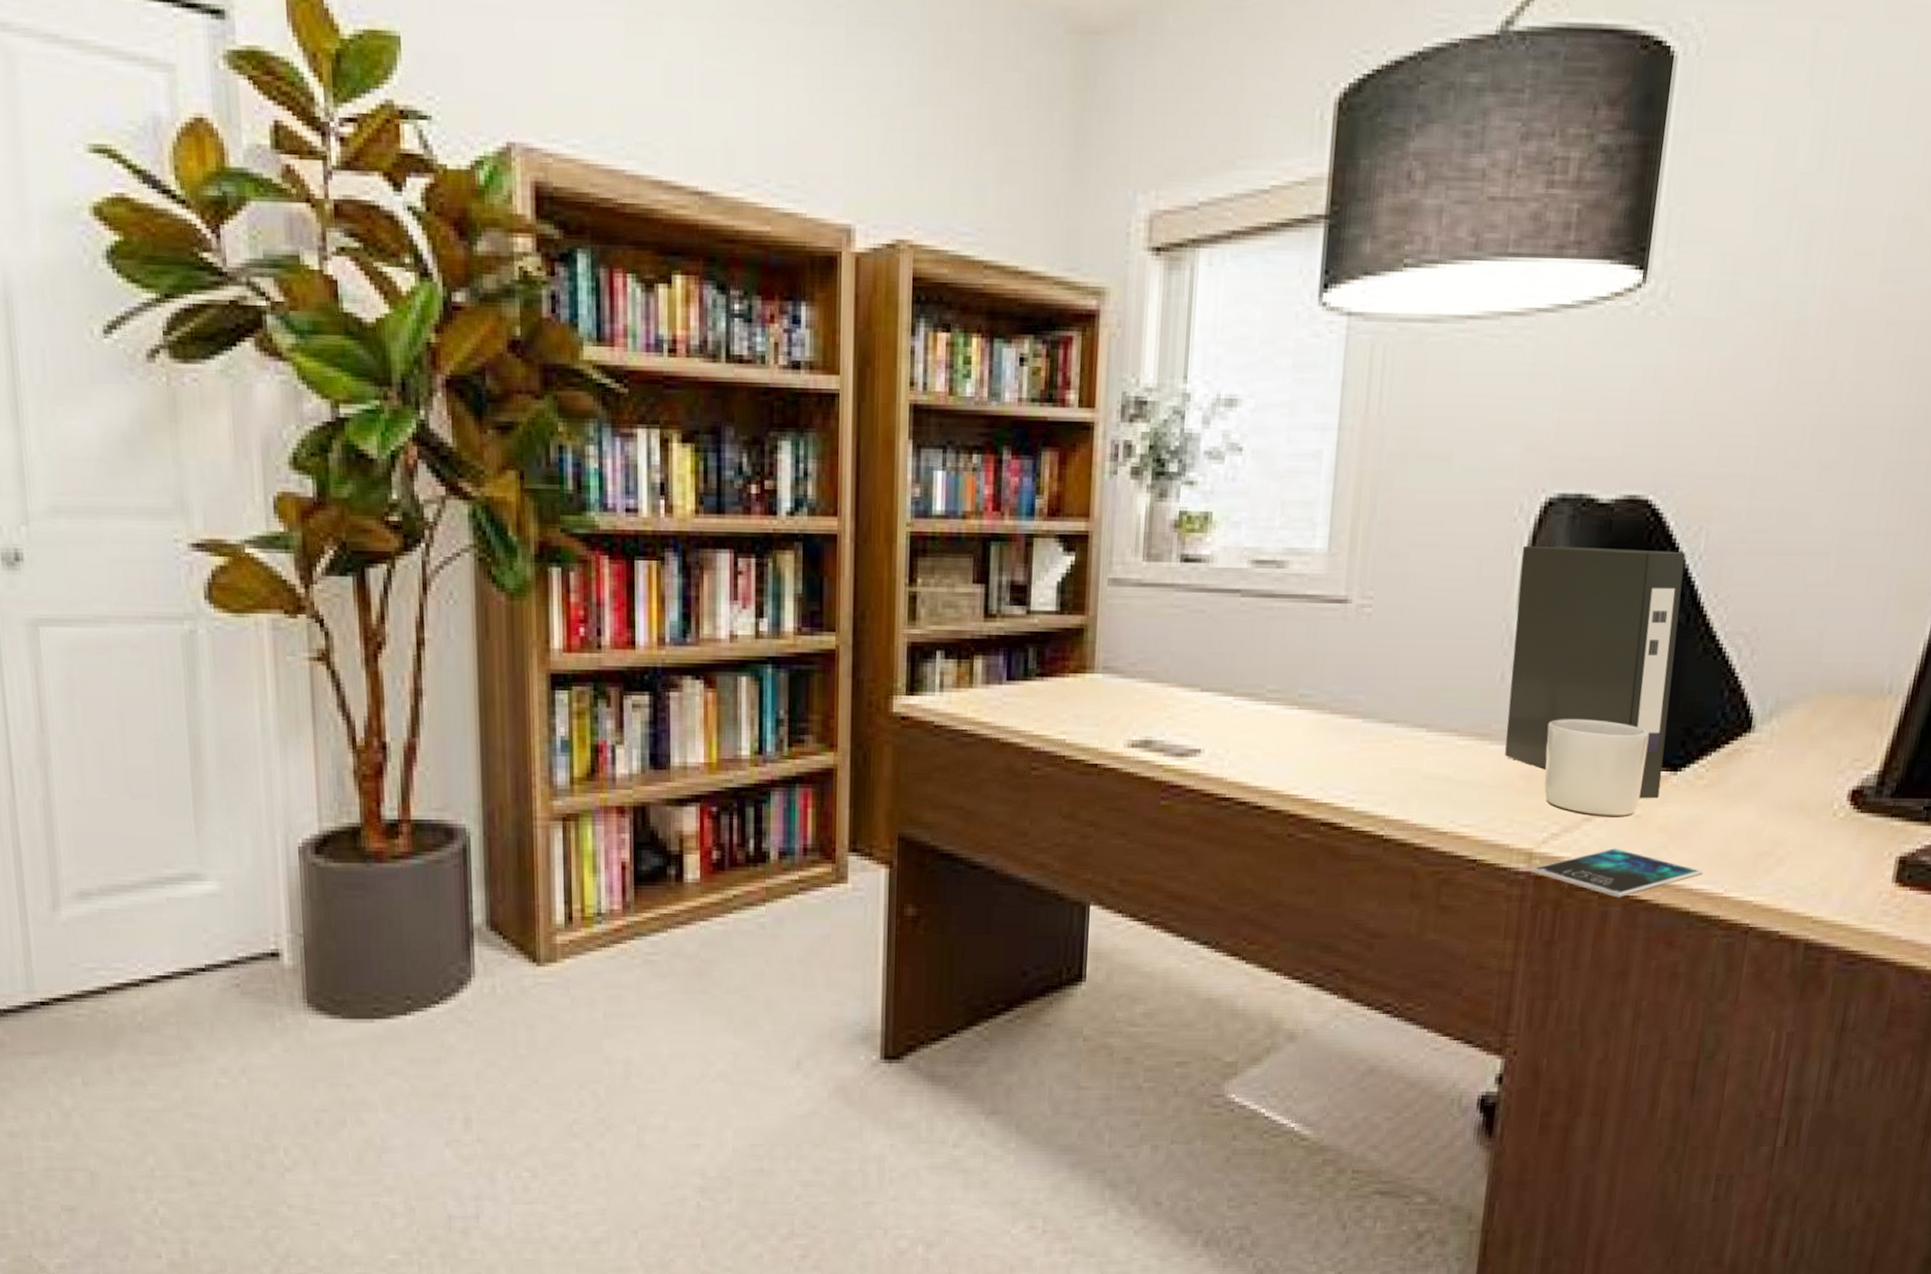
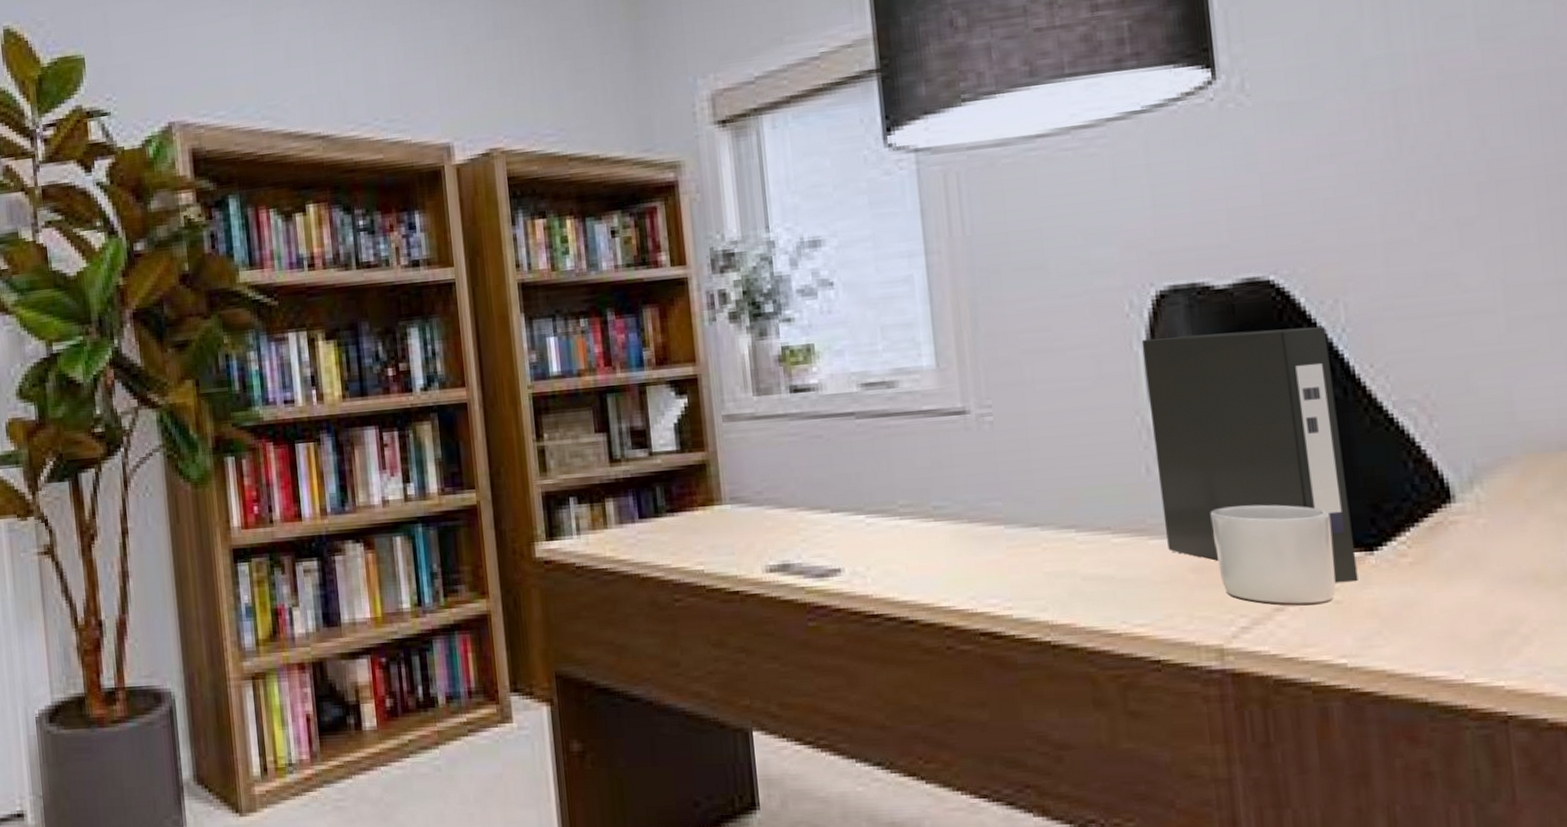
smartphone: present [1530,848,1704,898] -> none [1224,638,1434,692]

